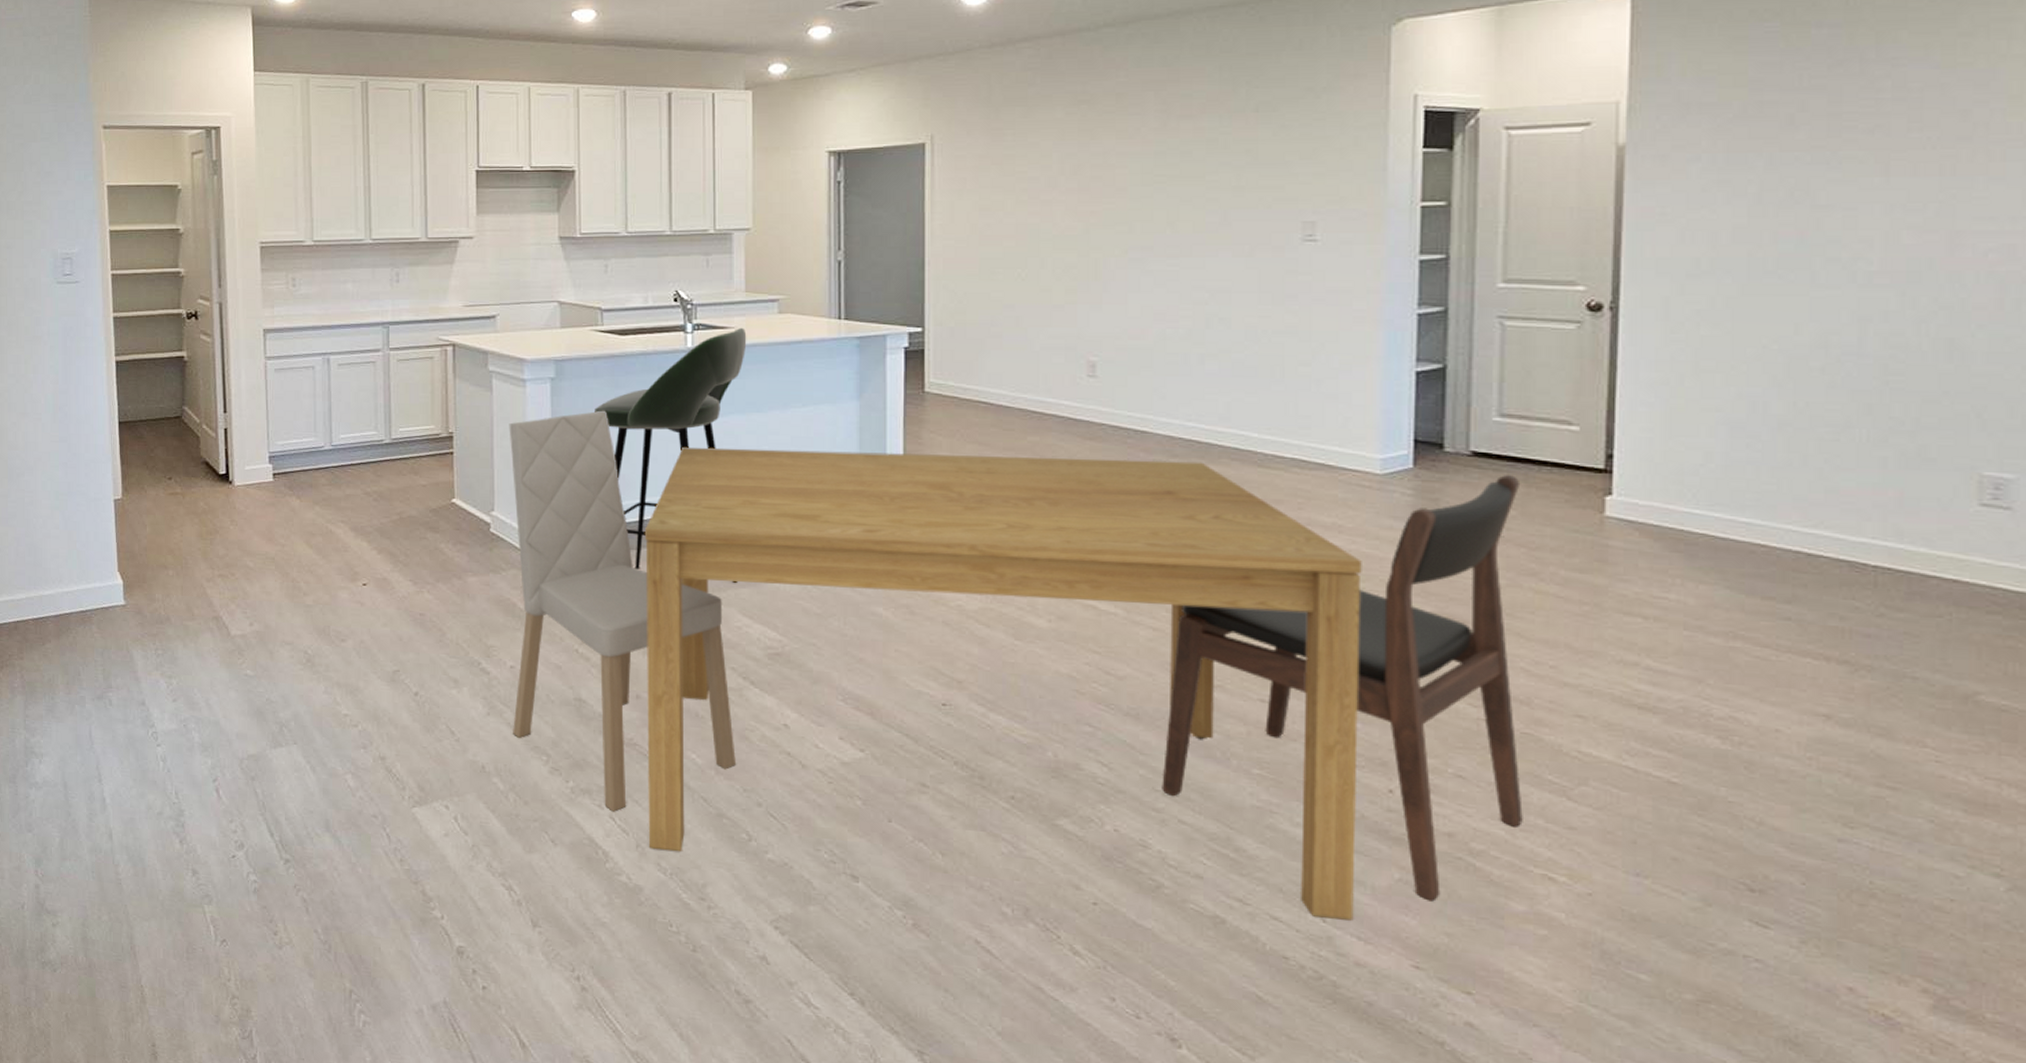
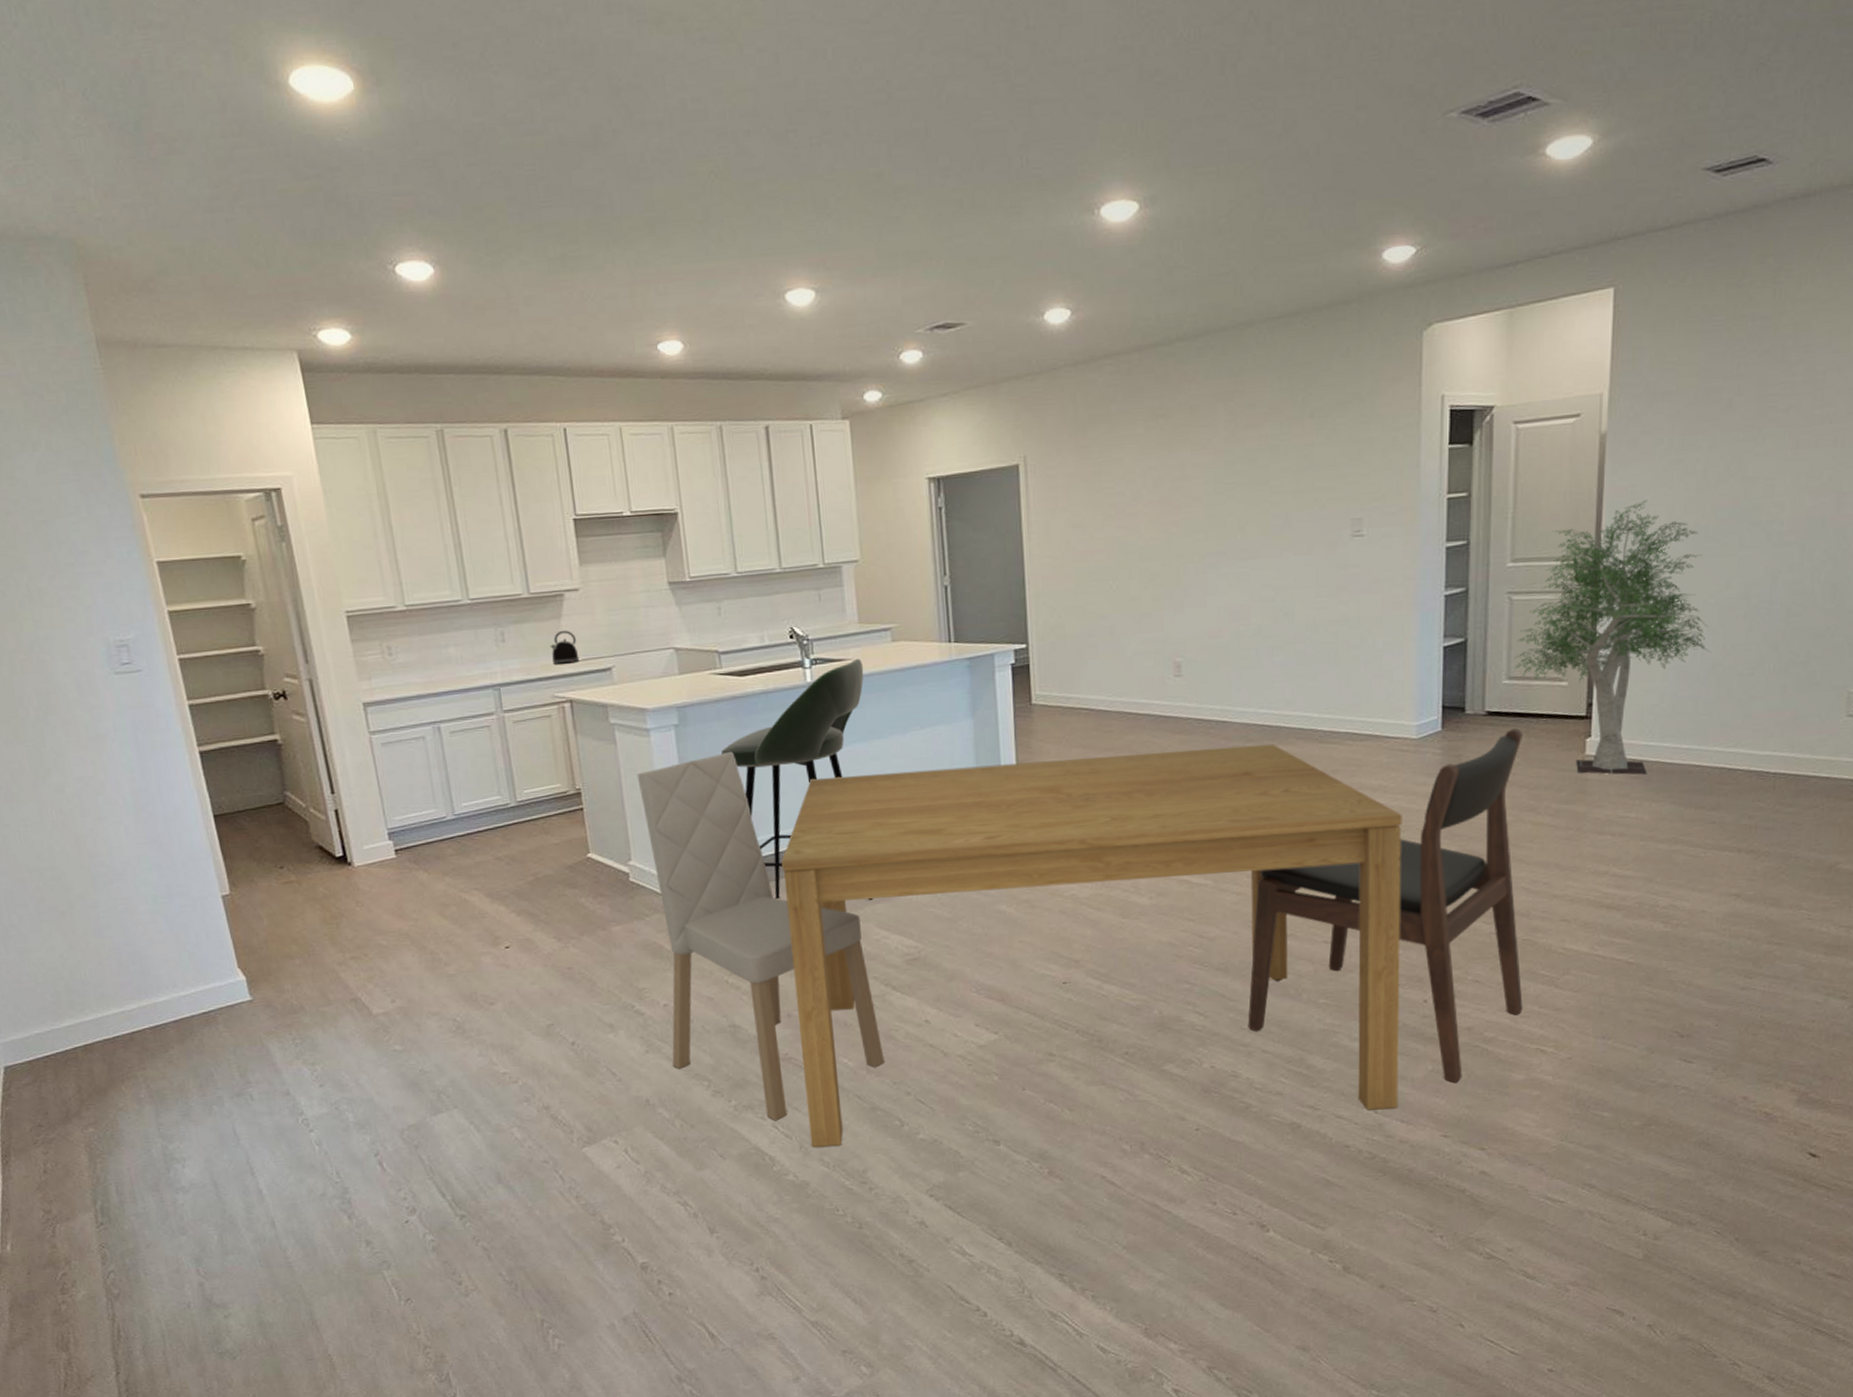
kettle: none [440,275,467,308] -> present [550,630,580,665]
potted tree: none [1509,223,1777,549] -> present [1515,500,1712,775]

